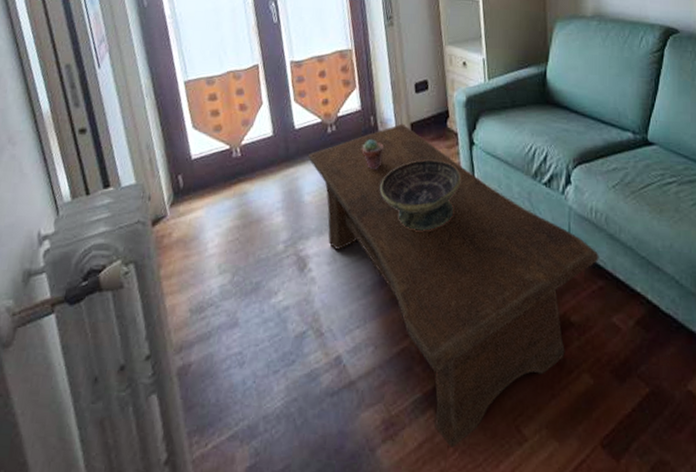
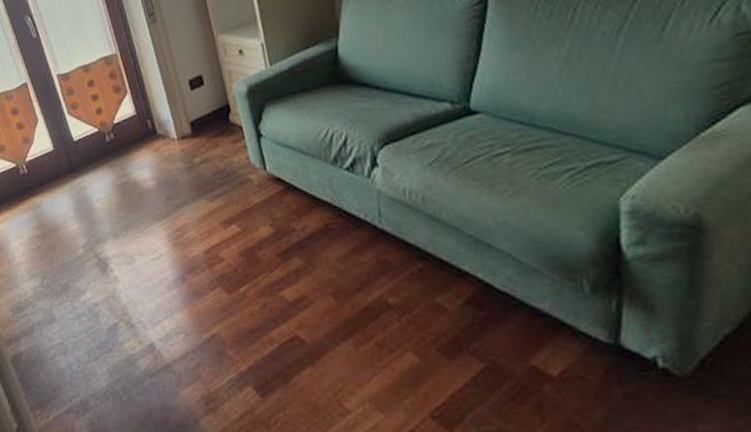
coffee table: present [308,123,599,448] -> none [92,123,417,419]
potted succulent: present [361,139,384,169] -> none [143,143,166,172]
decorative bowl: present [380,159,461,231] -> none [168,156,252,227]

